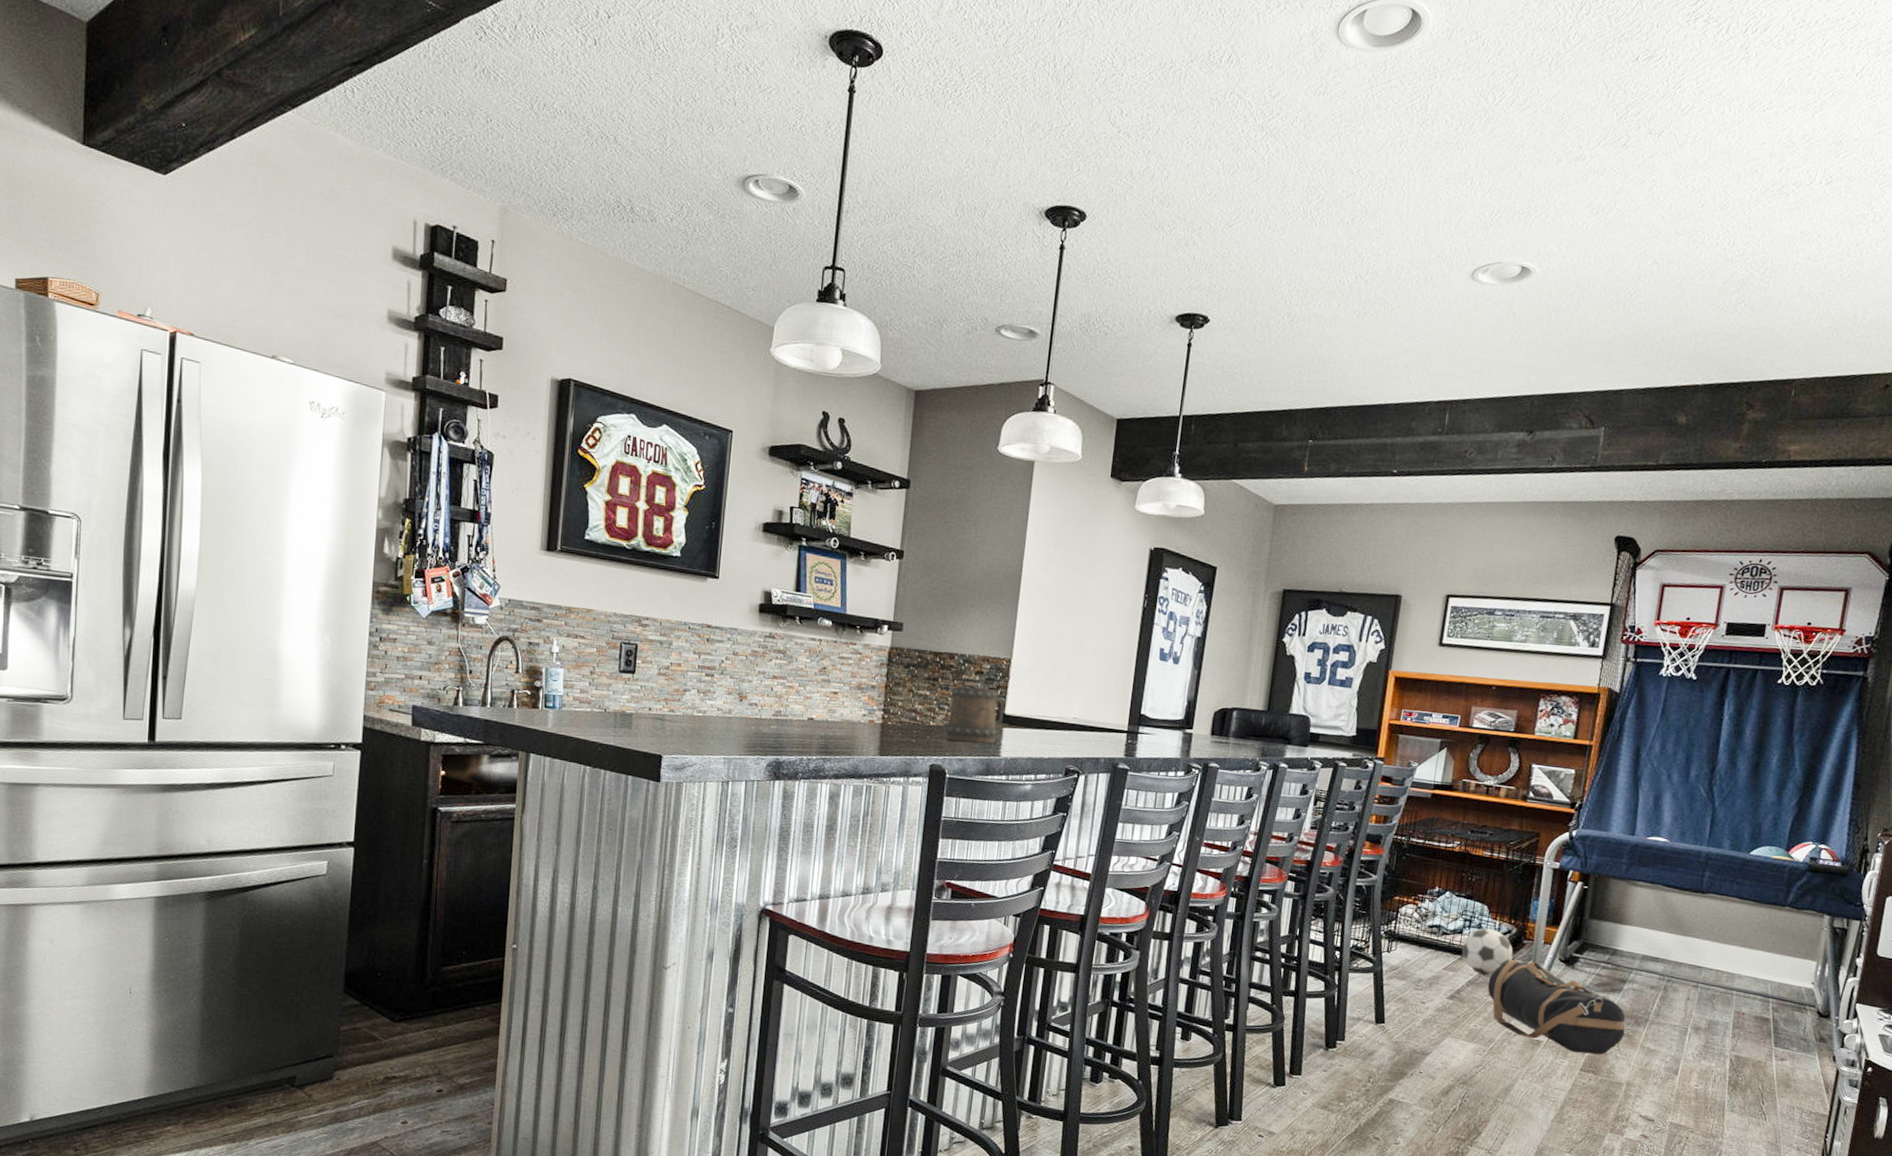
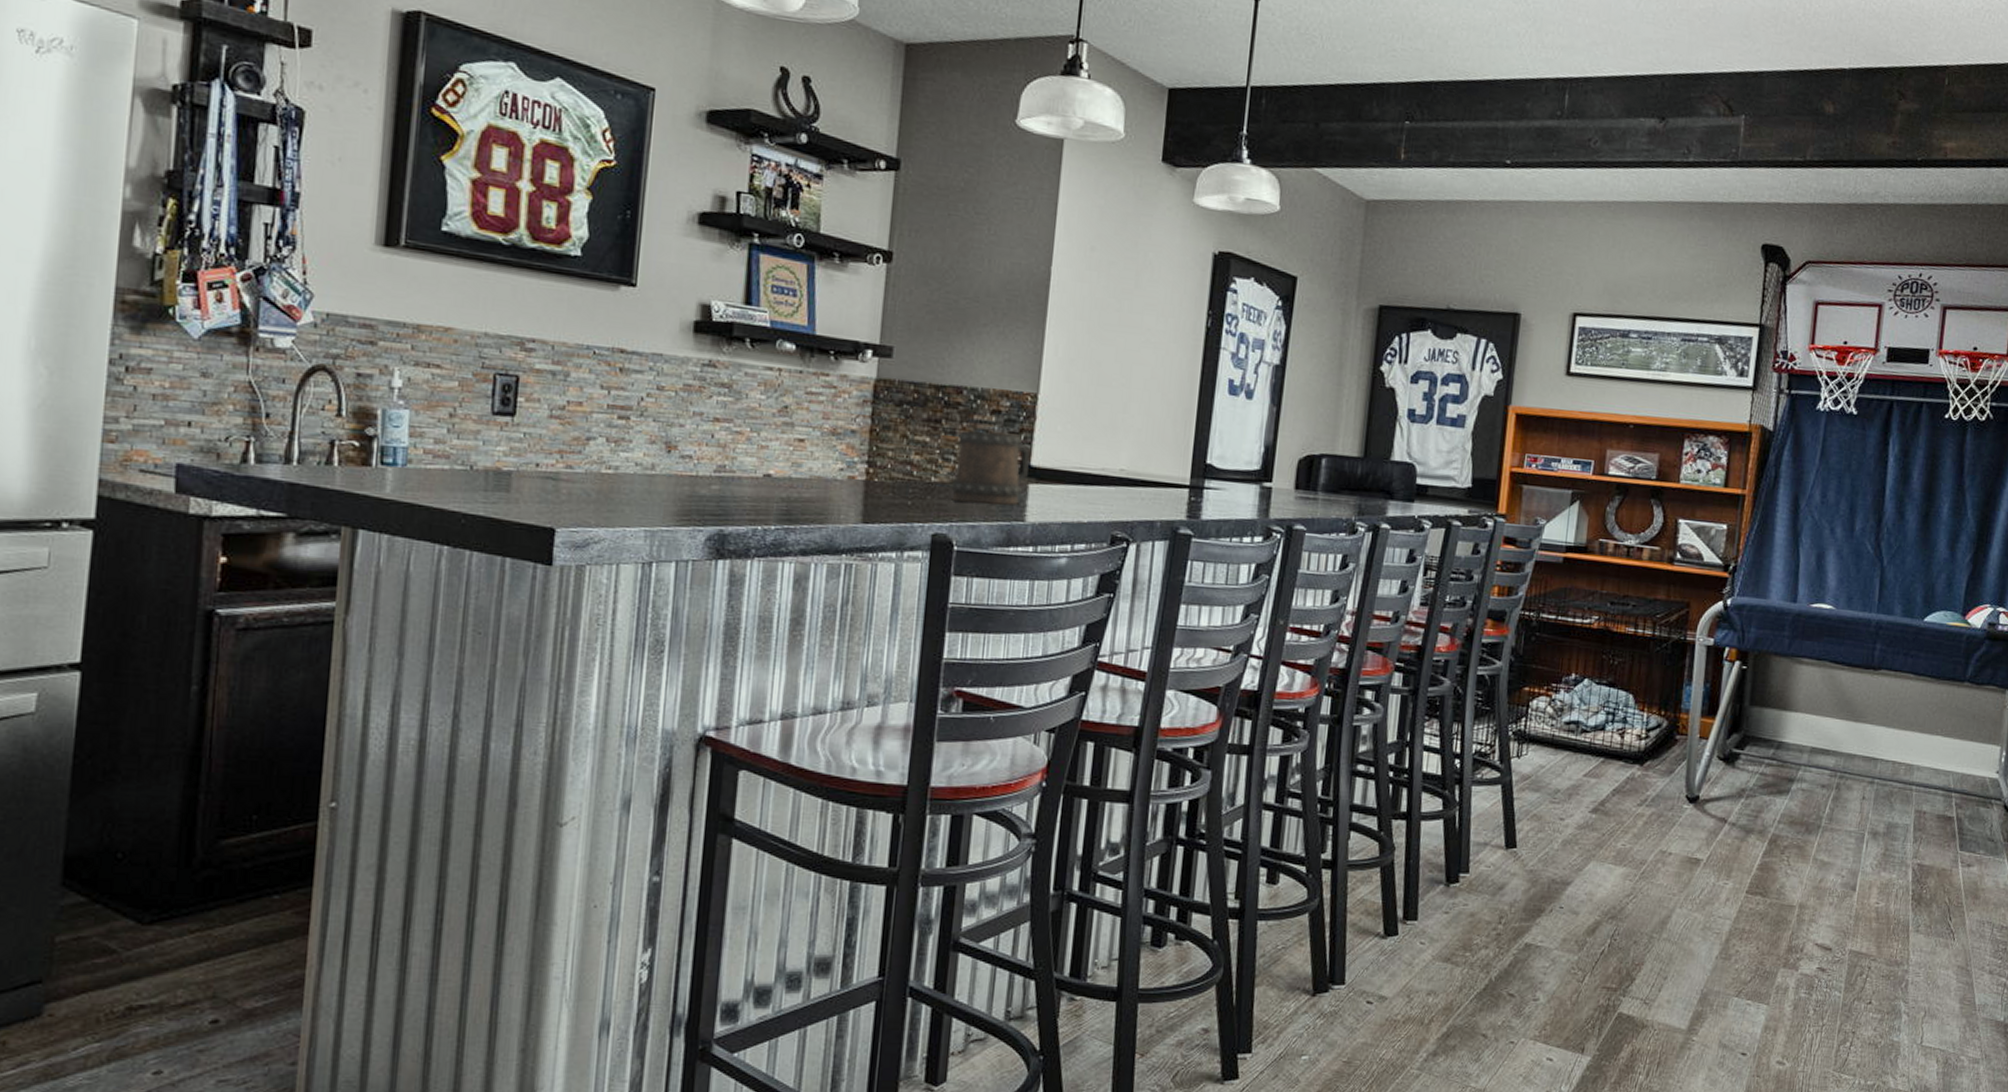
soccer ball: present [1461,928,1513,976] -> none [1604,722,1665,782]
duffel bag: present [1487,960,1626,1055] -> none [1636,760,1795,872]

